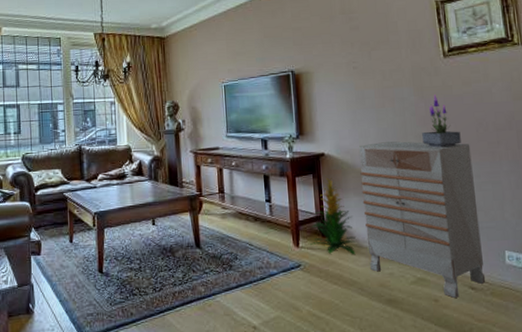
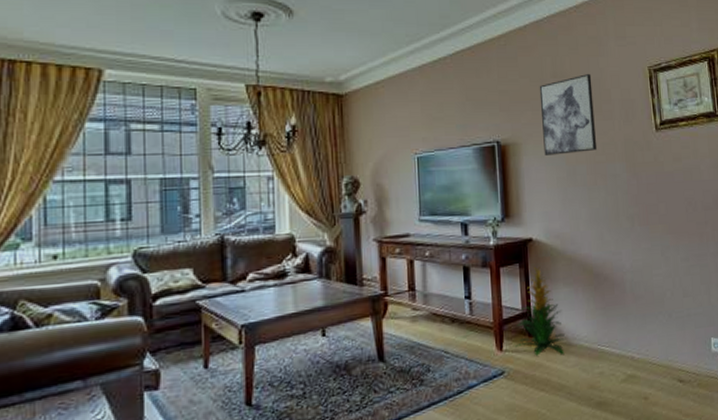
wall art: none [329,9,385,82] -> present [539,74,598,155]
dresser: present [358,141,486,299] -> none [569,223,693,394]
potted plant: present [422,94,461,148] -> none [634,171,672,230]

